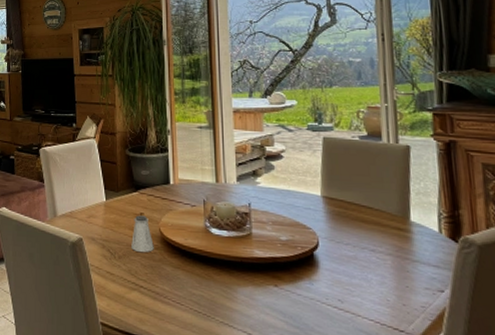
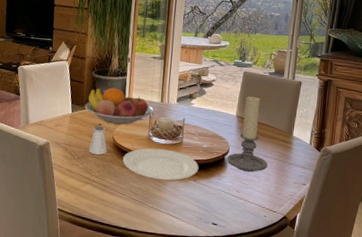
fruit bowl: none [121,167,209,213] -> present [85,87,155,125]
plate: none [176,242,279,286] -> present [123,148,199,180]
candle holder: none [316,168,379,273] -> present [226,96,268,172]

